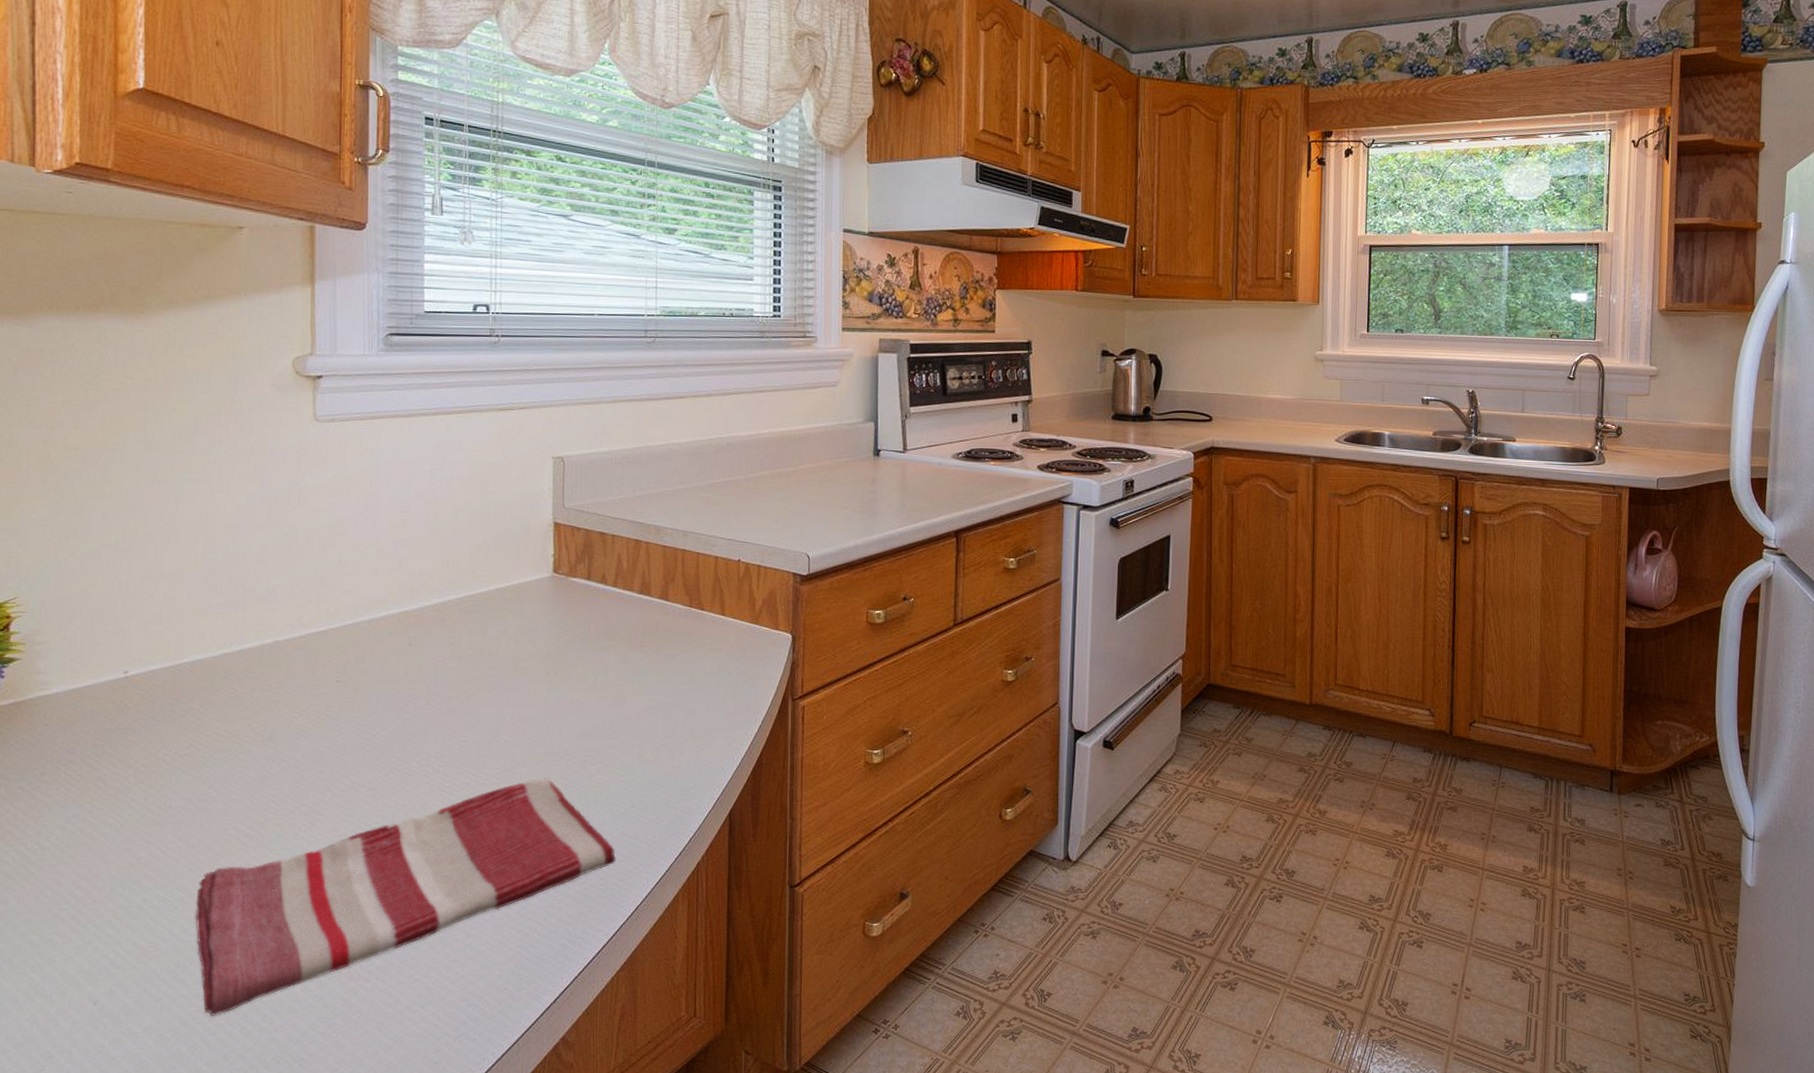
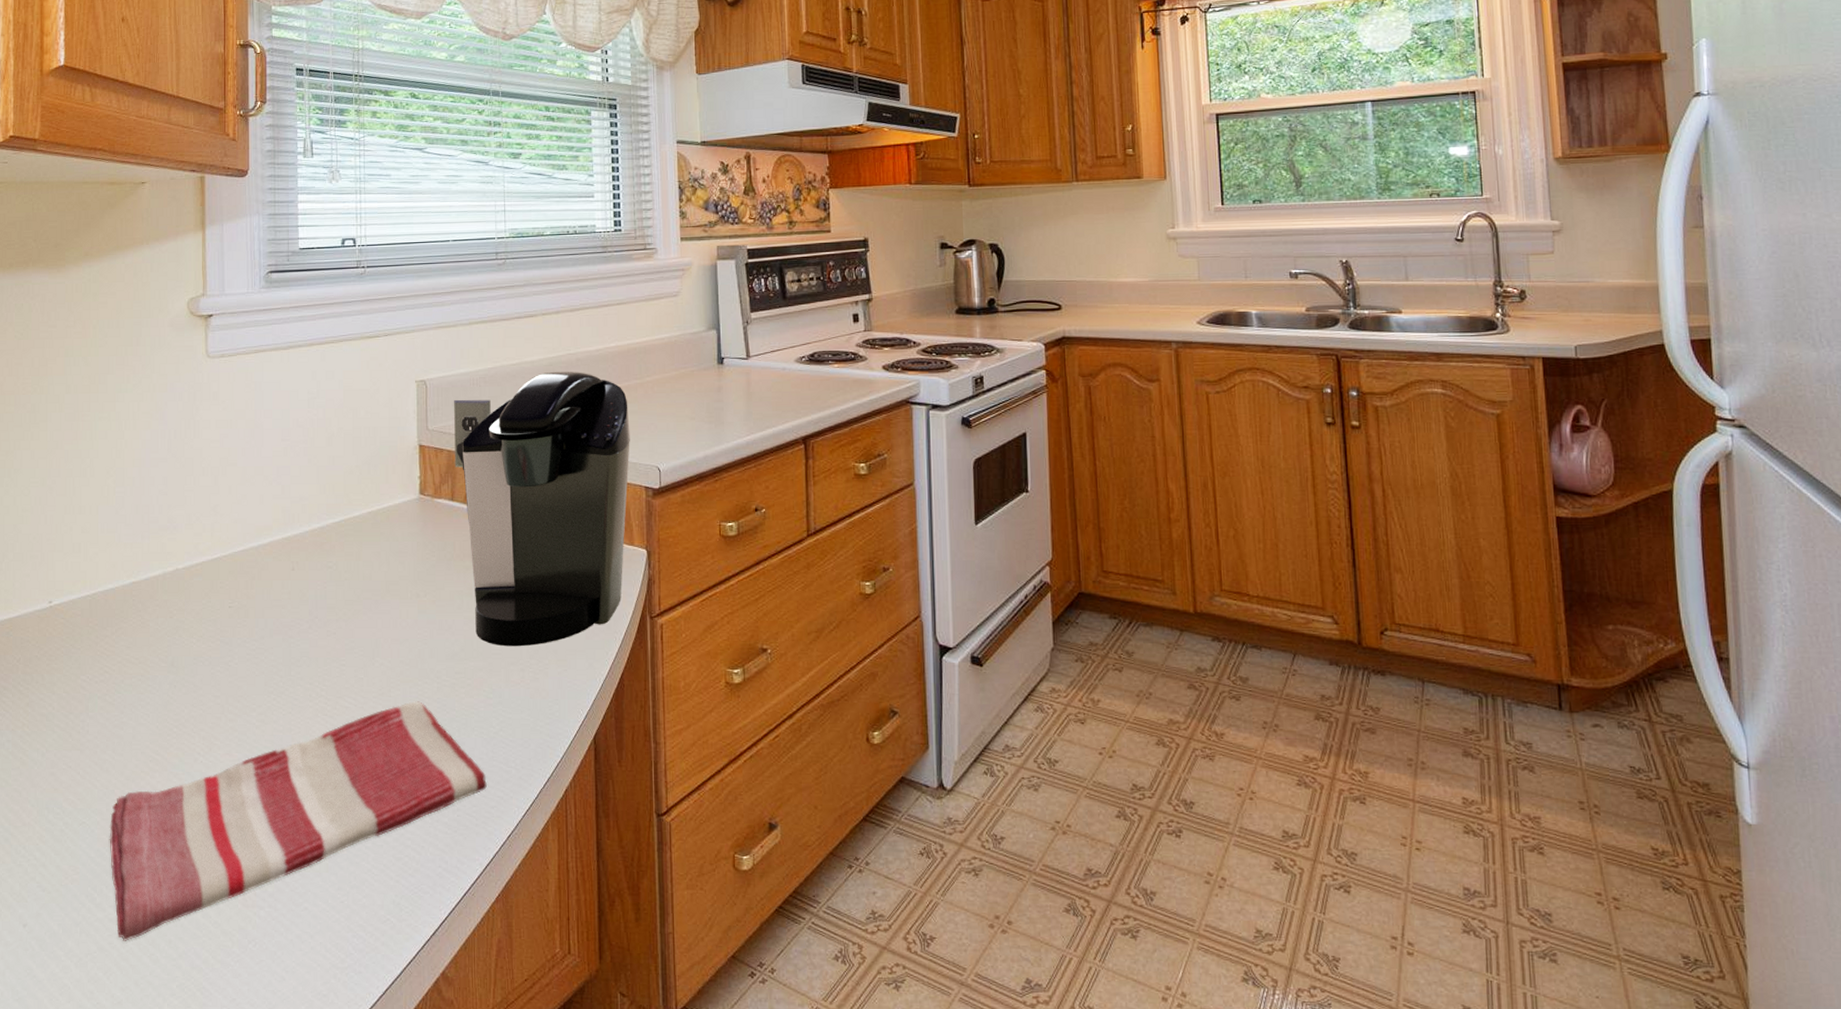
coffee maker: none [592,454,780,726] -> present [454,371,630,647]

